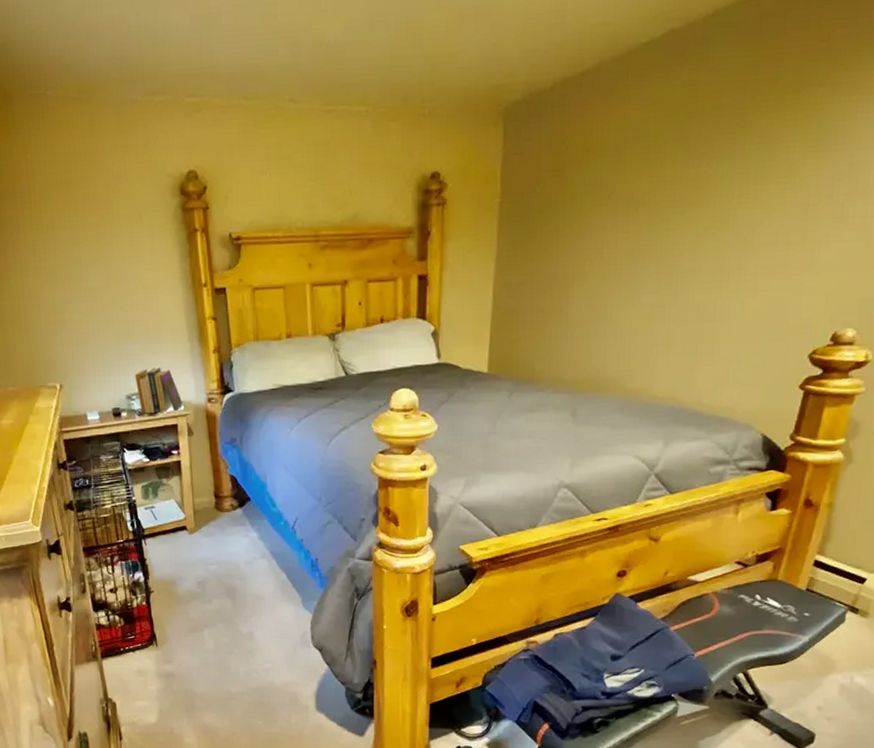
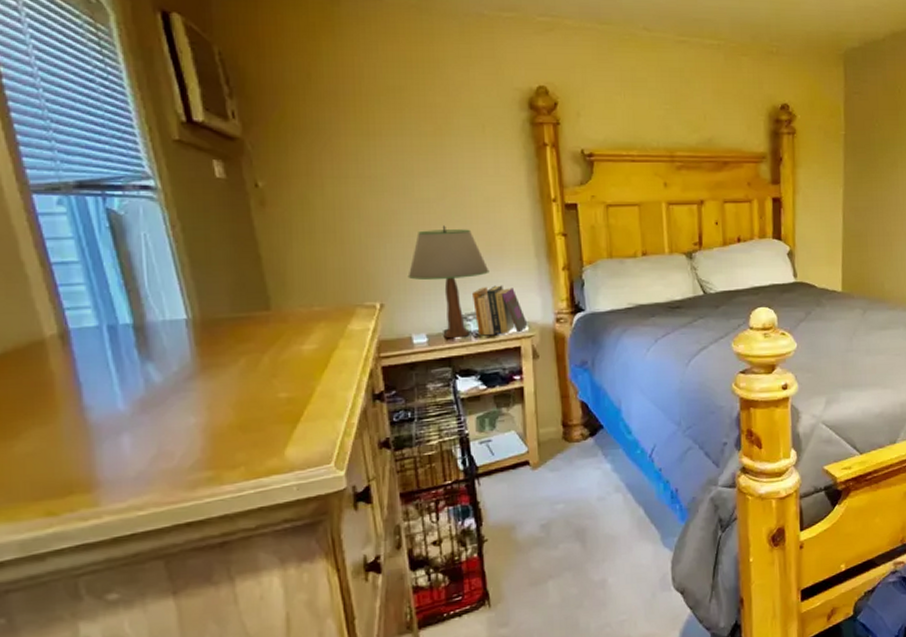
table lamp: none [81,312,149,416] -> present [408,225,489,339]

